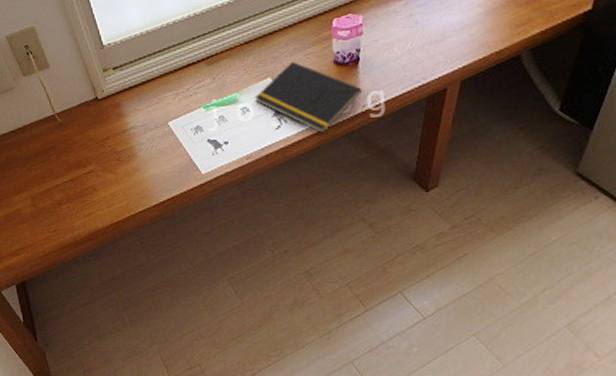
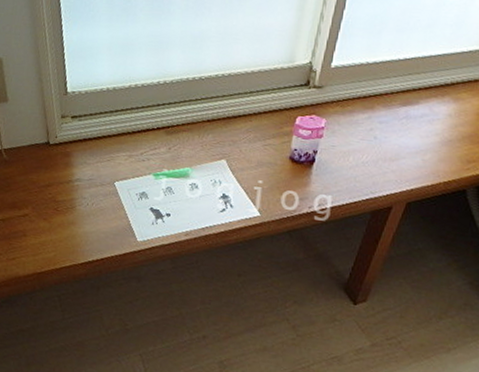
notepad: present [255,61,363,134] -> none [206,148,312,226]

